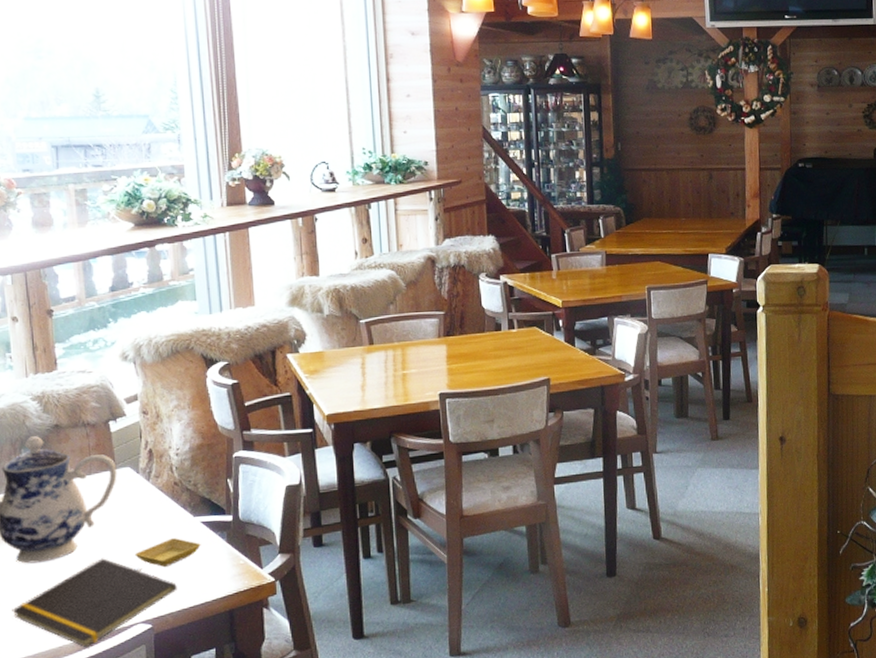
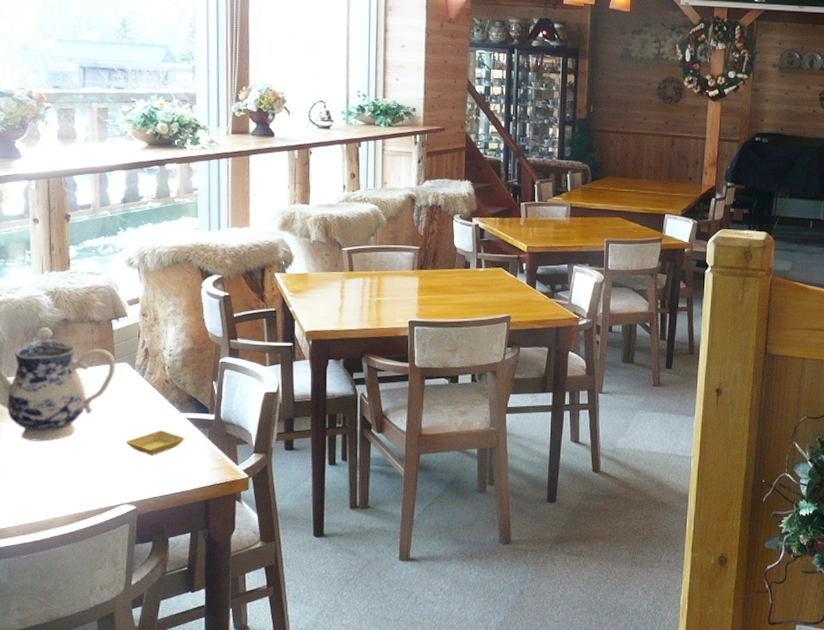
notepad: present [12,558,177,648] -> none [14,442,161,522]

